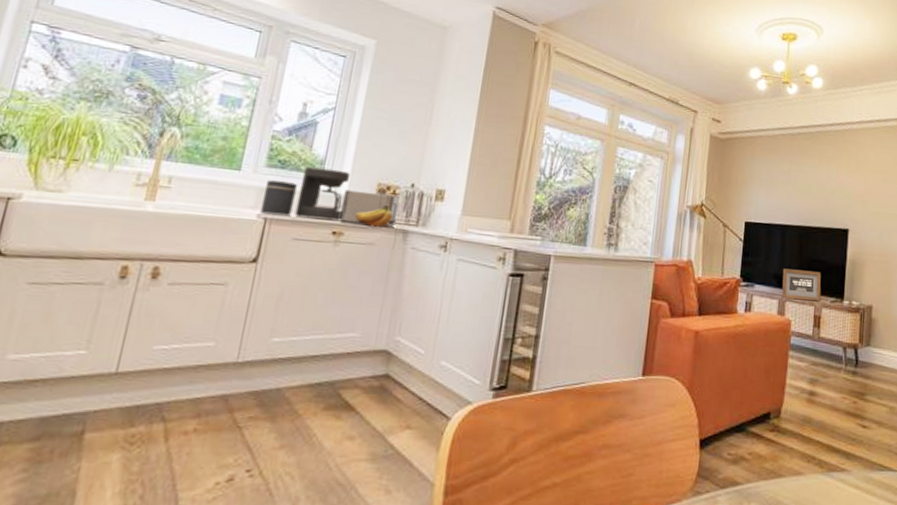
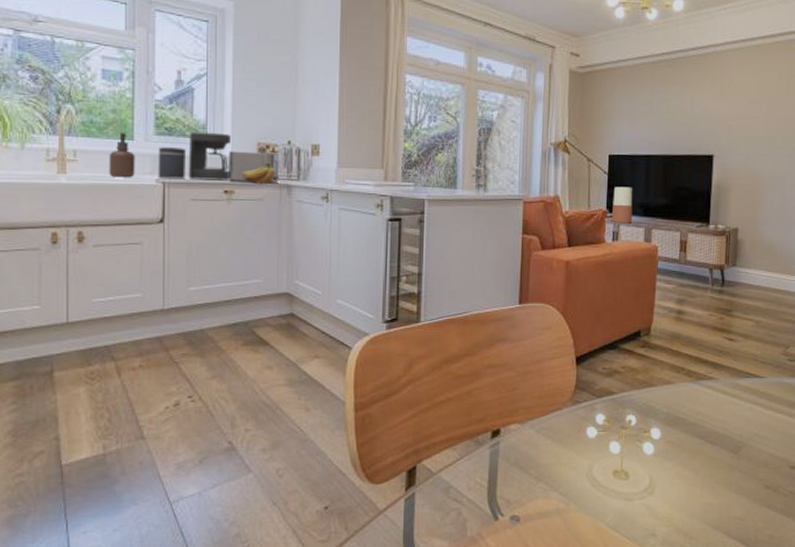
soap dispenser: none [204,162,239,211] -> present [109,133,135,178]
vase: none [744,254,768,294] -> present [611,186,633,224]
picture frame: present [782,268,821,302] -> none [647,198,687,227]

